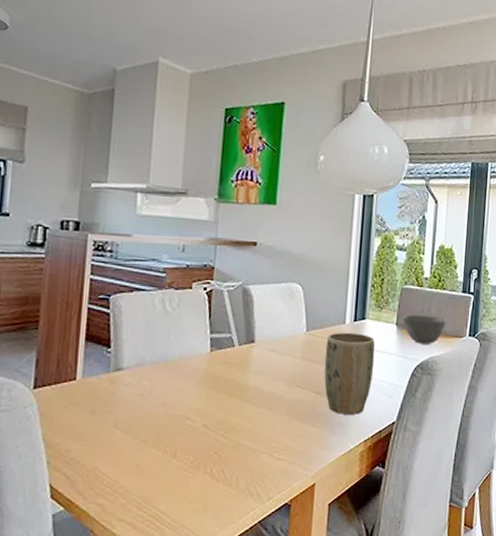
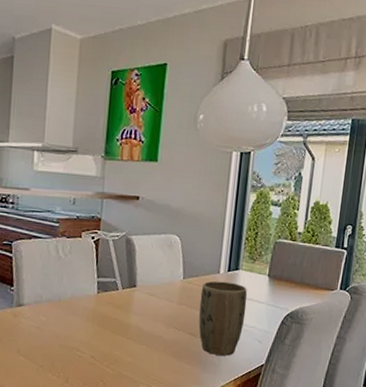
bowl: present [403,315,446,344] -> none [275,267,318,296]

